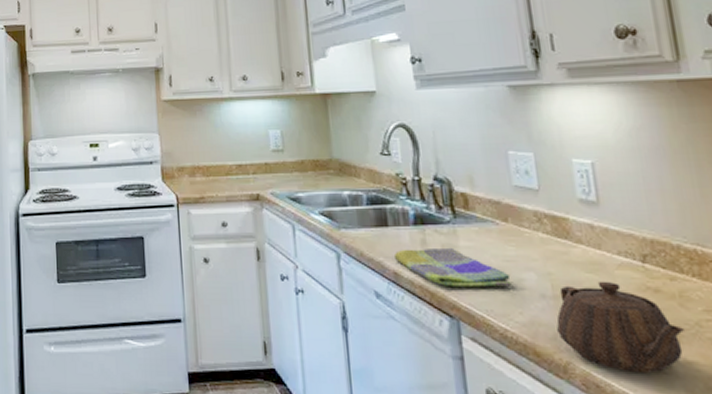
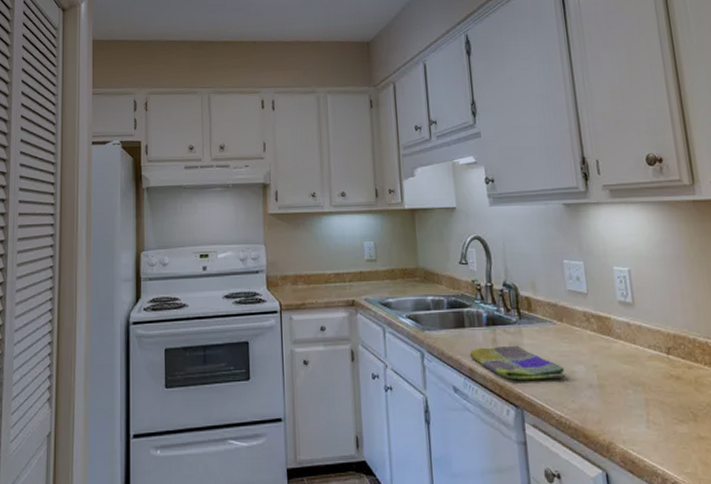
teapot: present [556,281,686,374] -> none [601,371,700,449]

